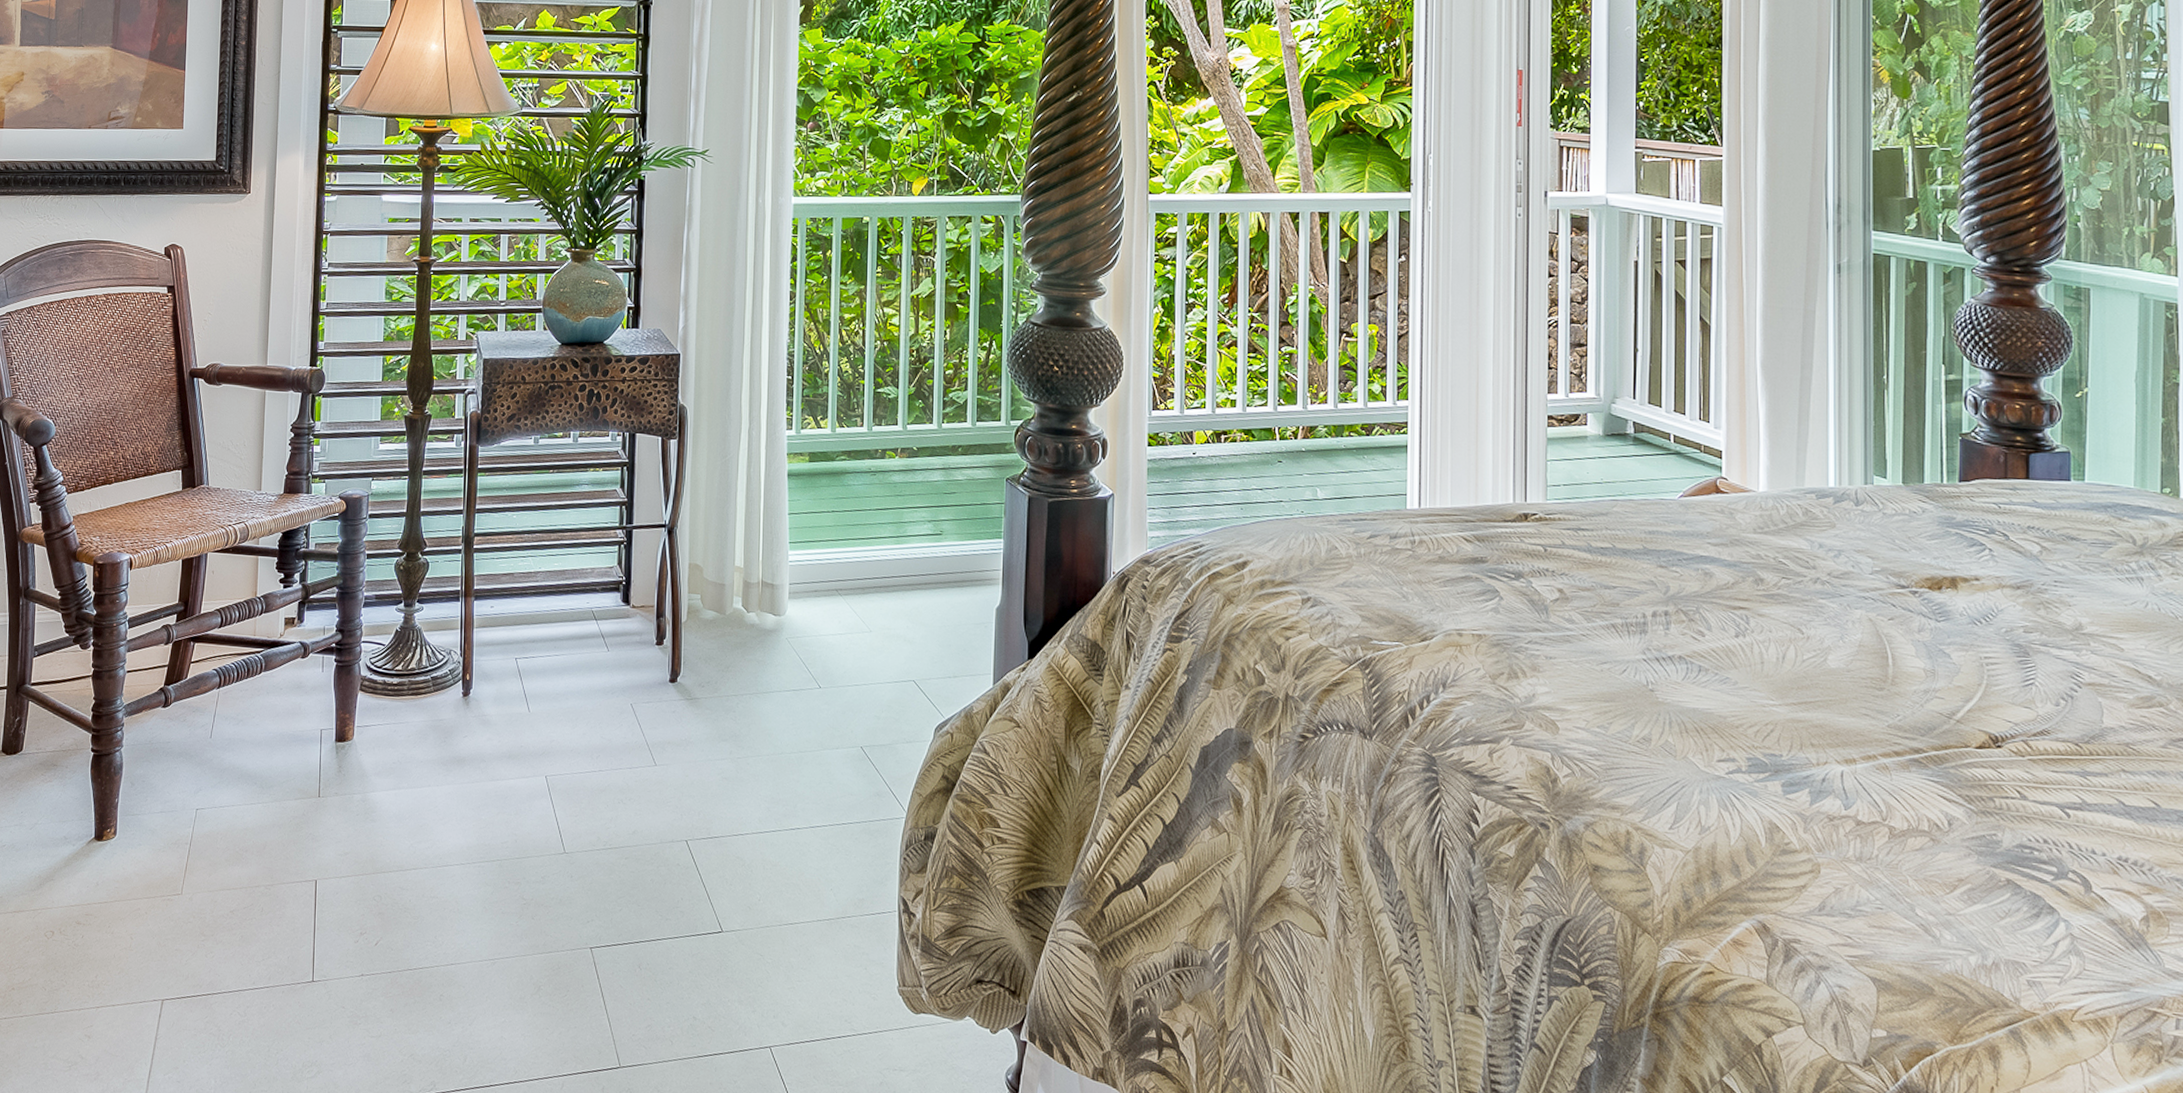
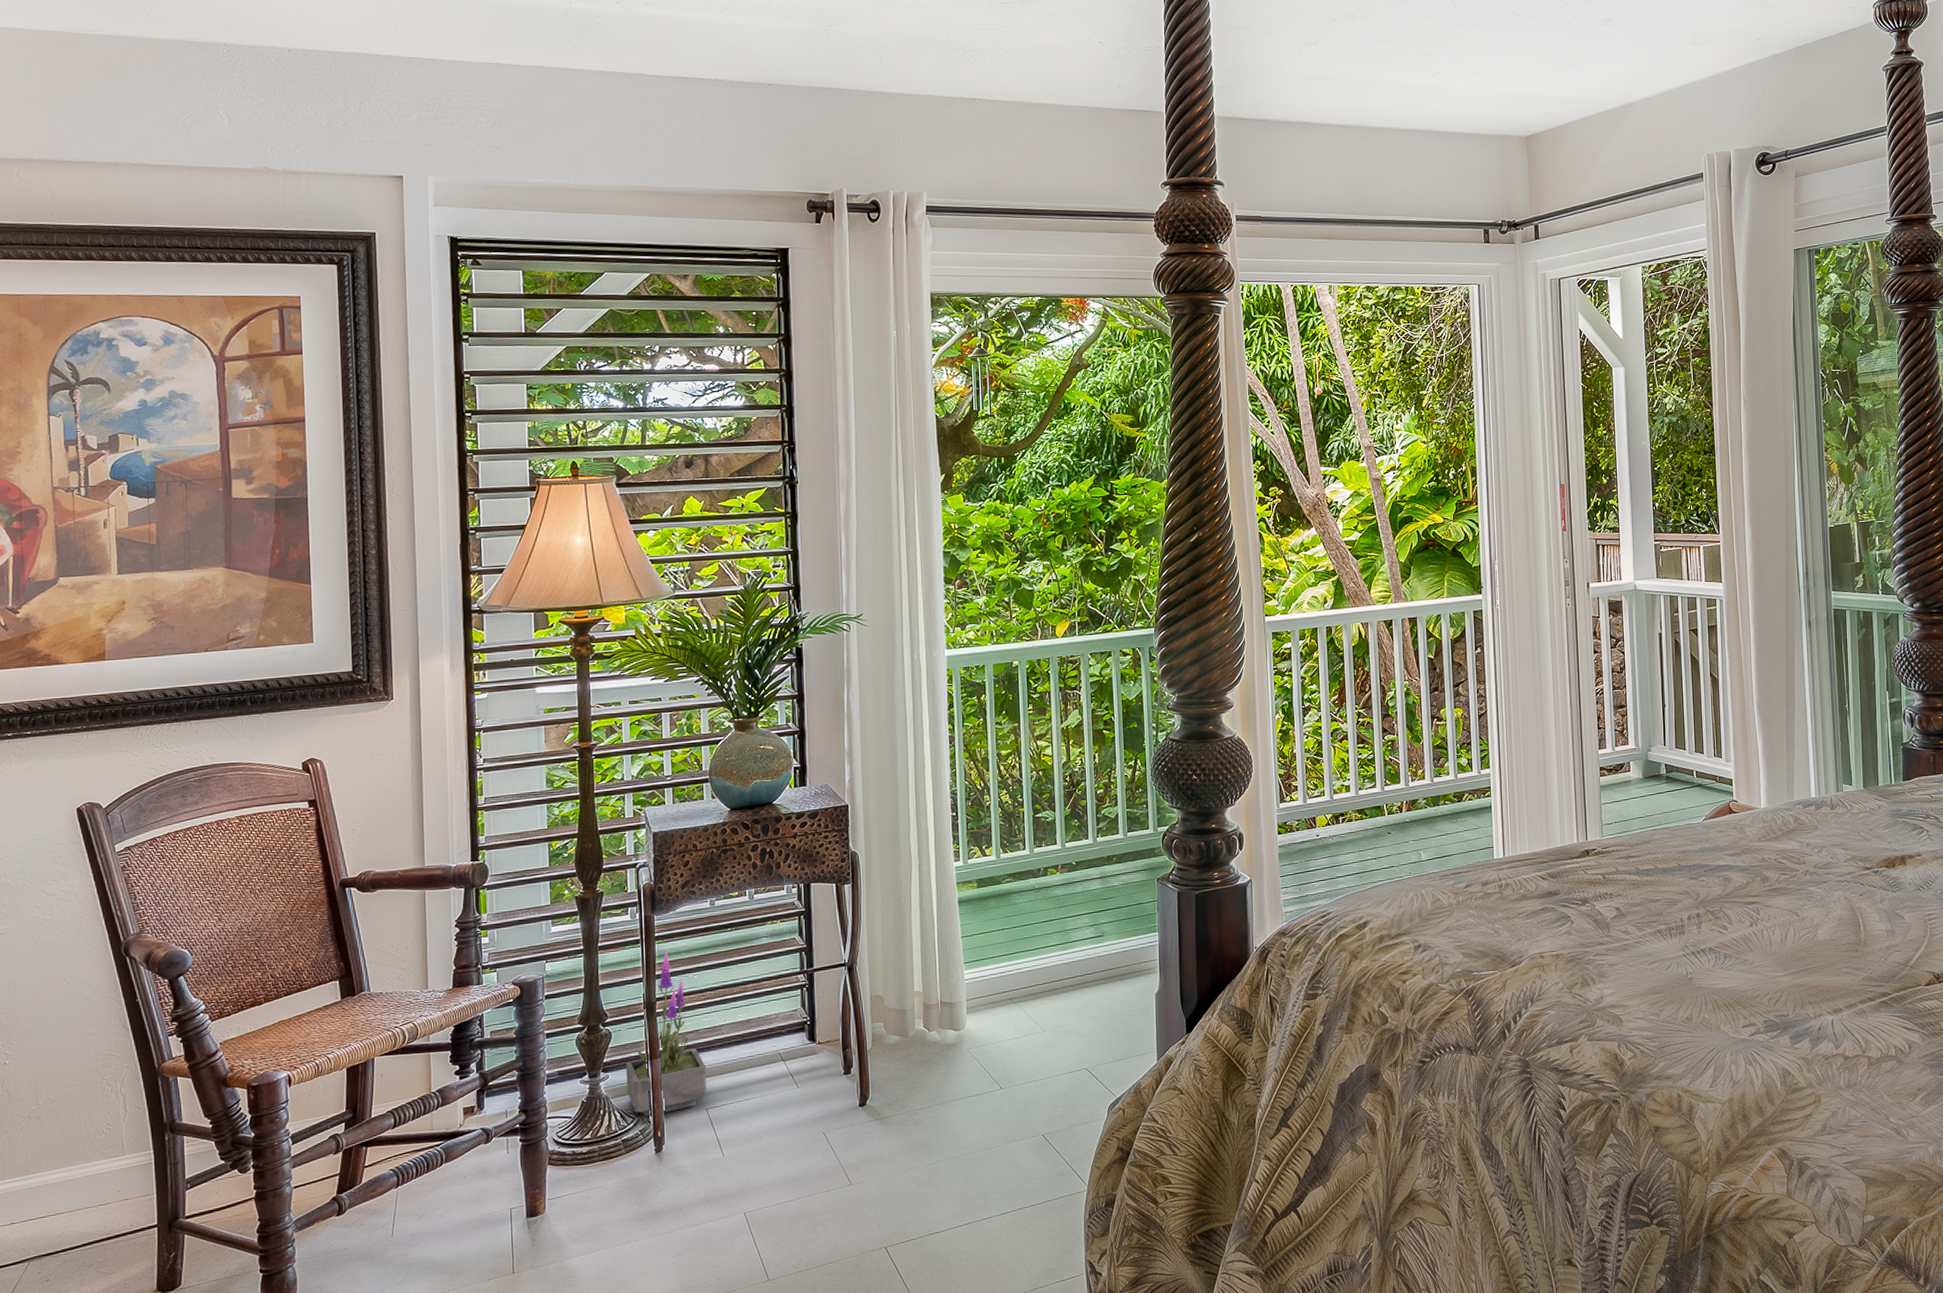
potted plant: none [439,486,518,657] -> present [625,951,707,1117]

